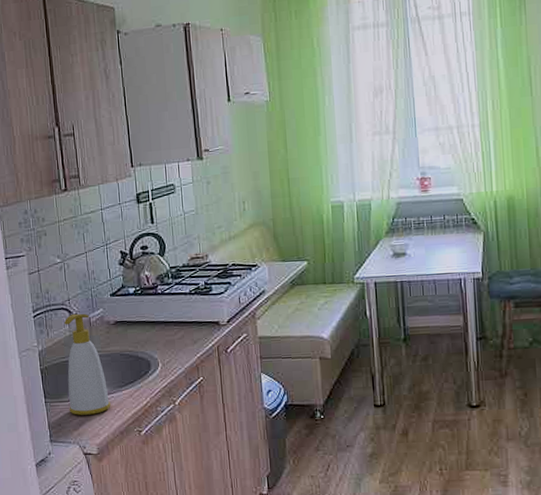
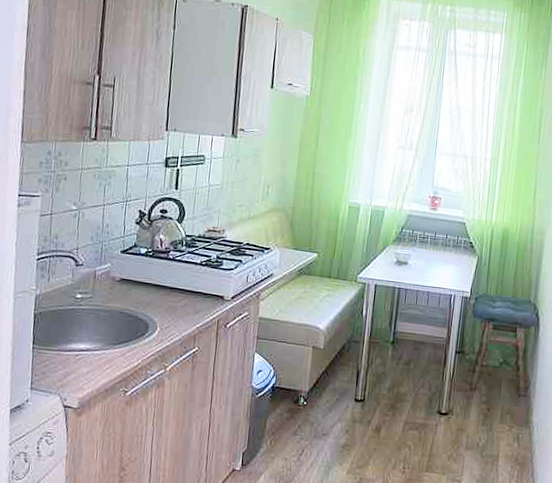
soap bottle: present [64,313,111,415] -> none [56,263,101,368]

